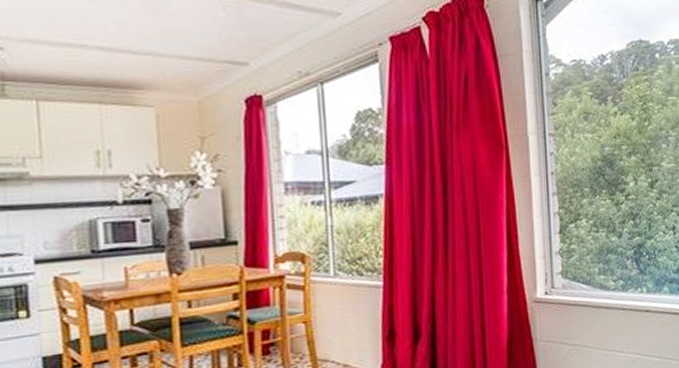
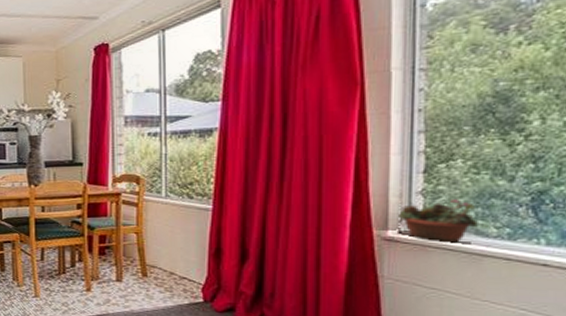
succulent planter: none [544,257,608,300] -> present [399,199,487,243]

